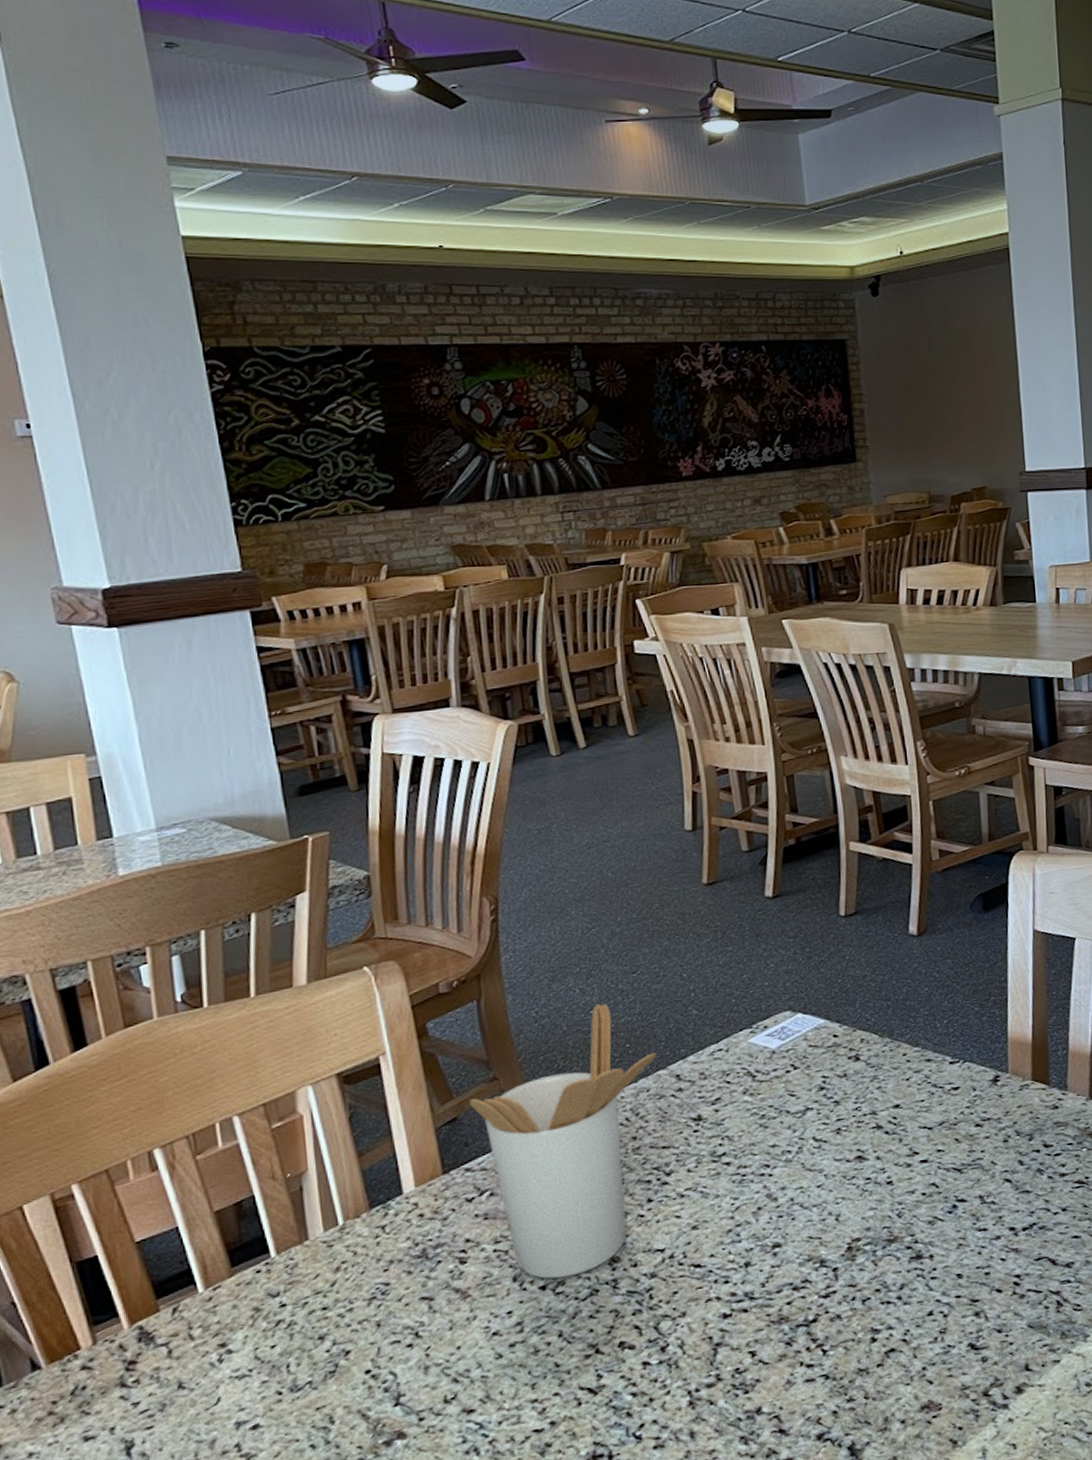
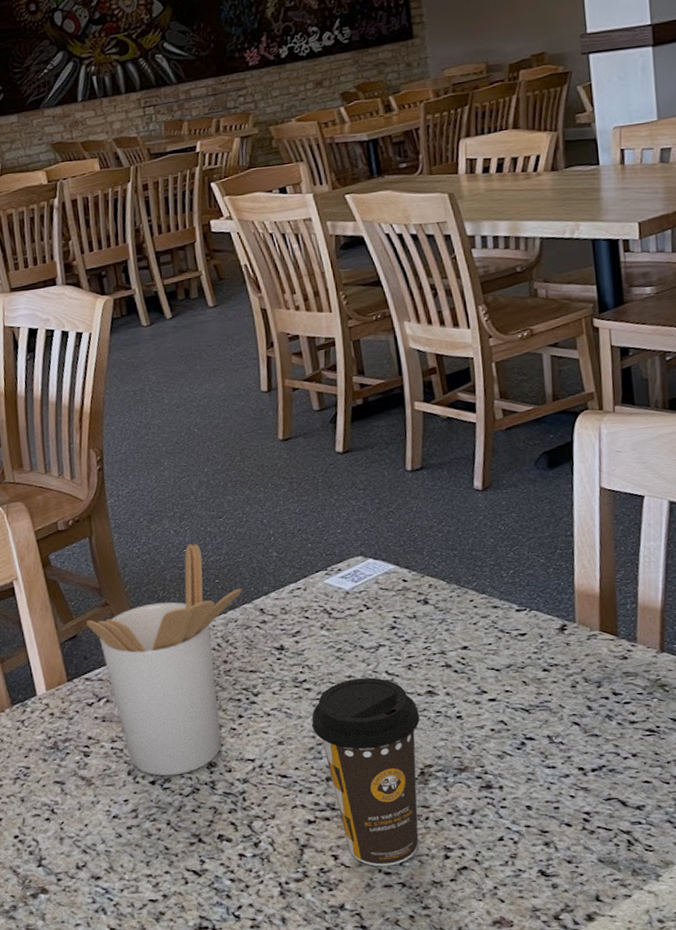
coffee cup: none [730,1145,849,1360] -> present [311,677,421,867]

